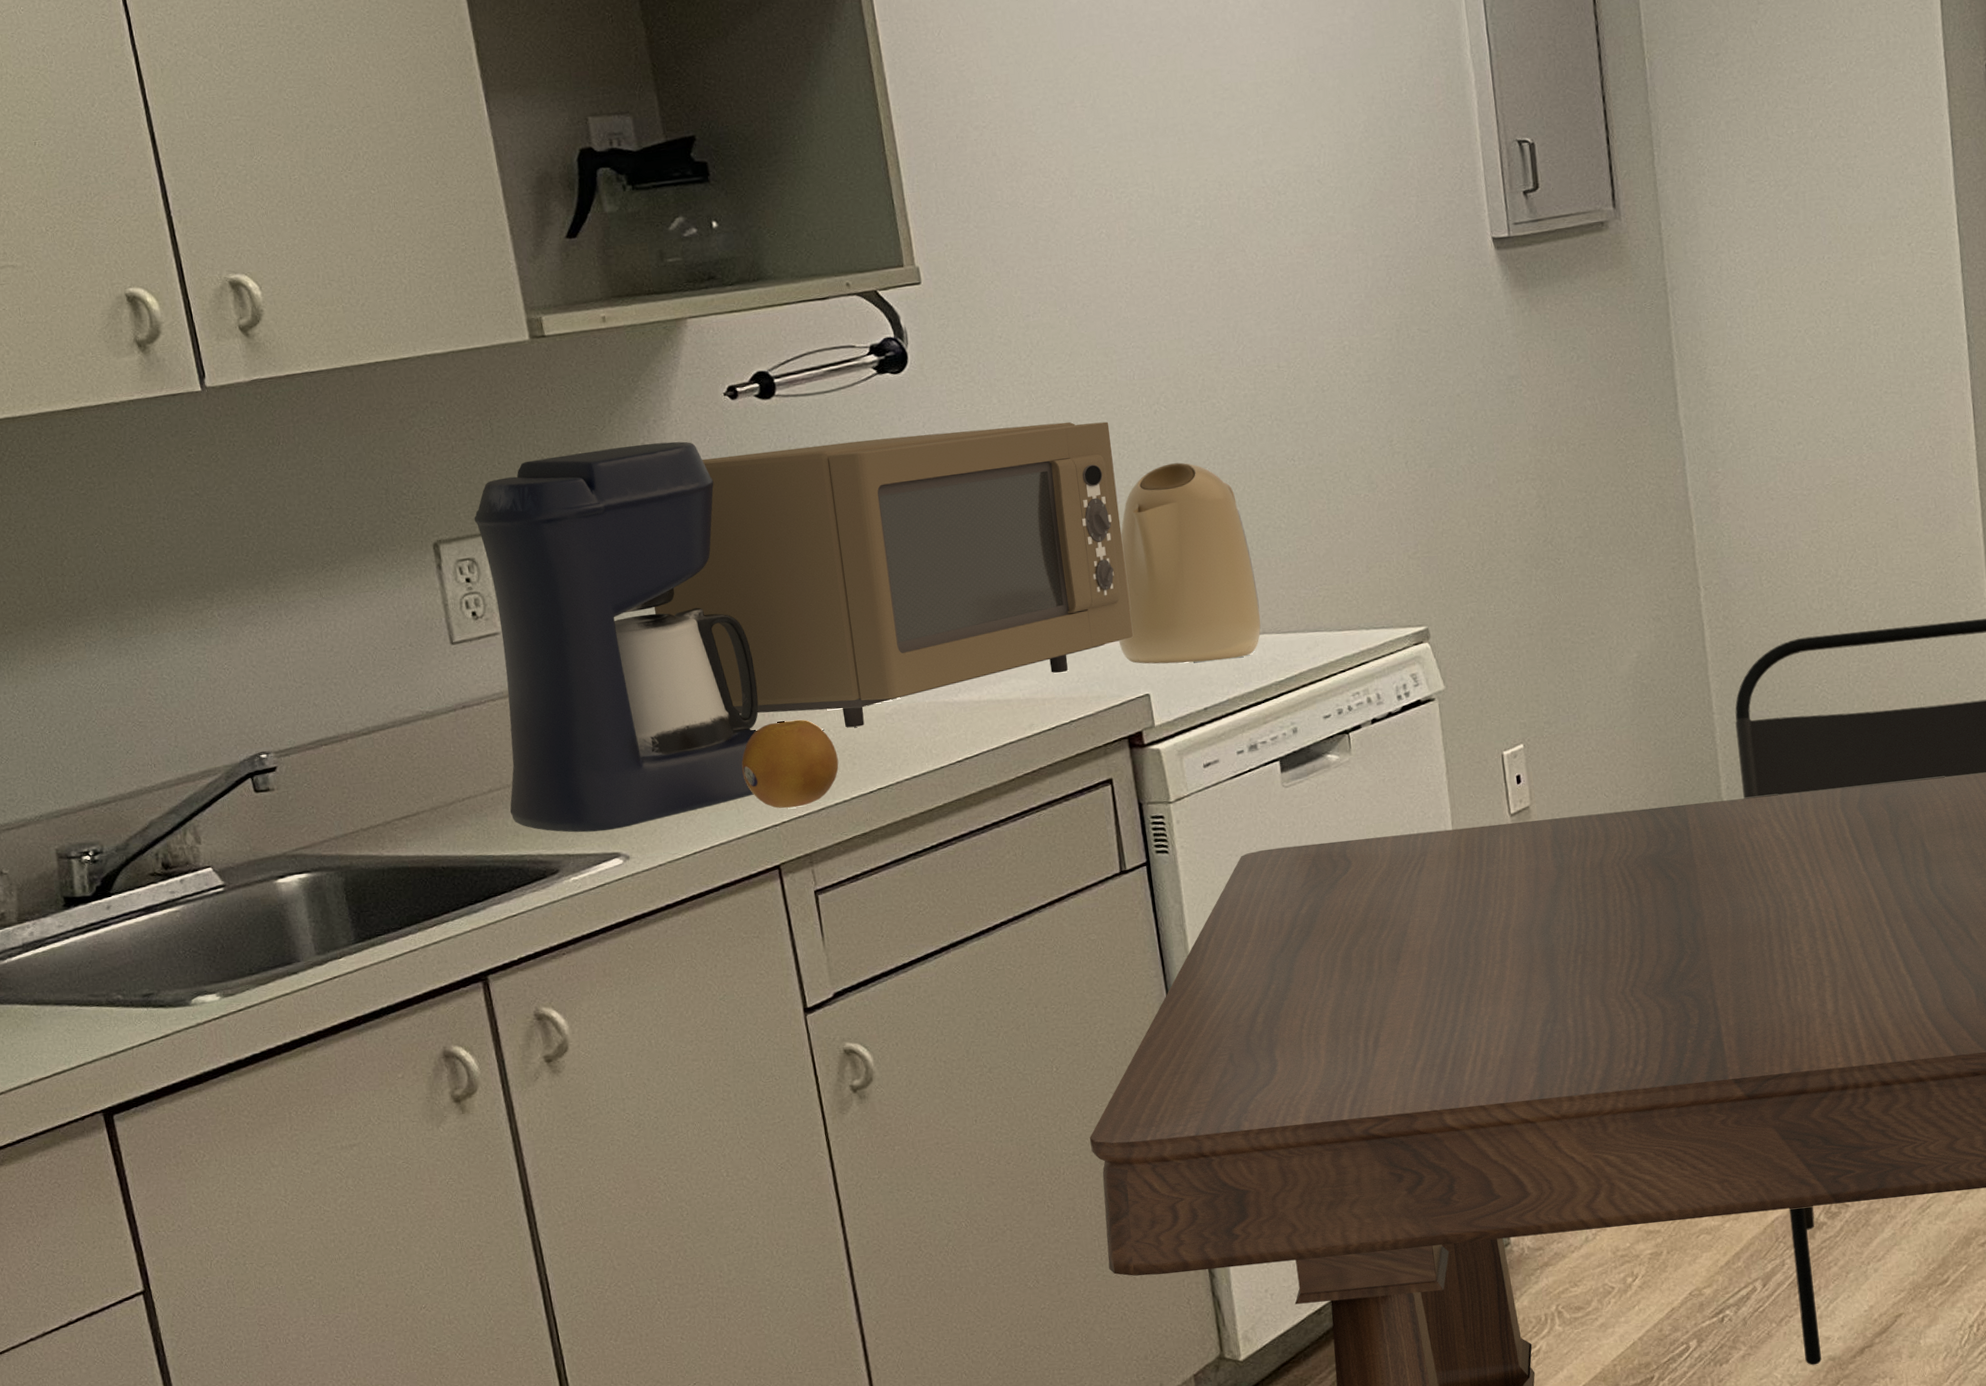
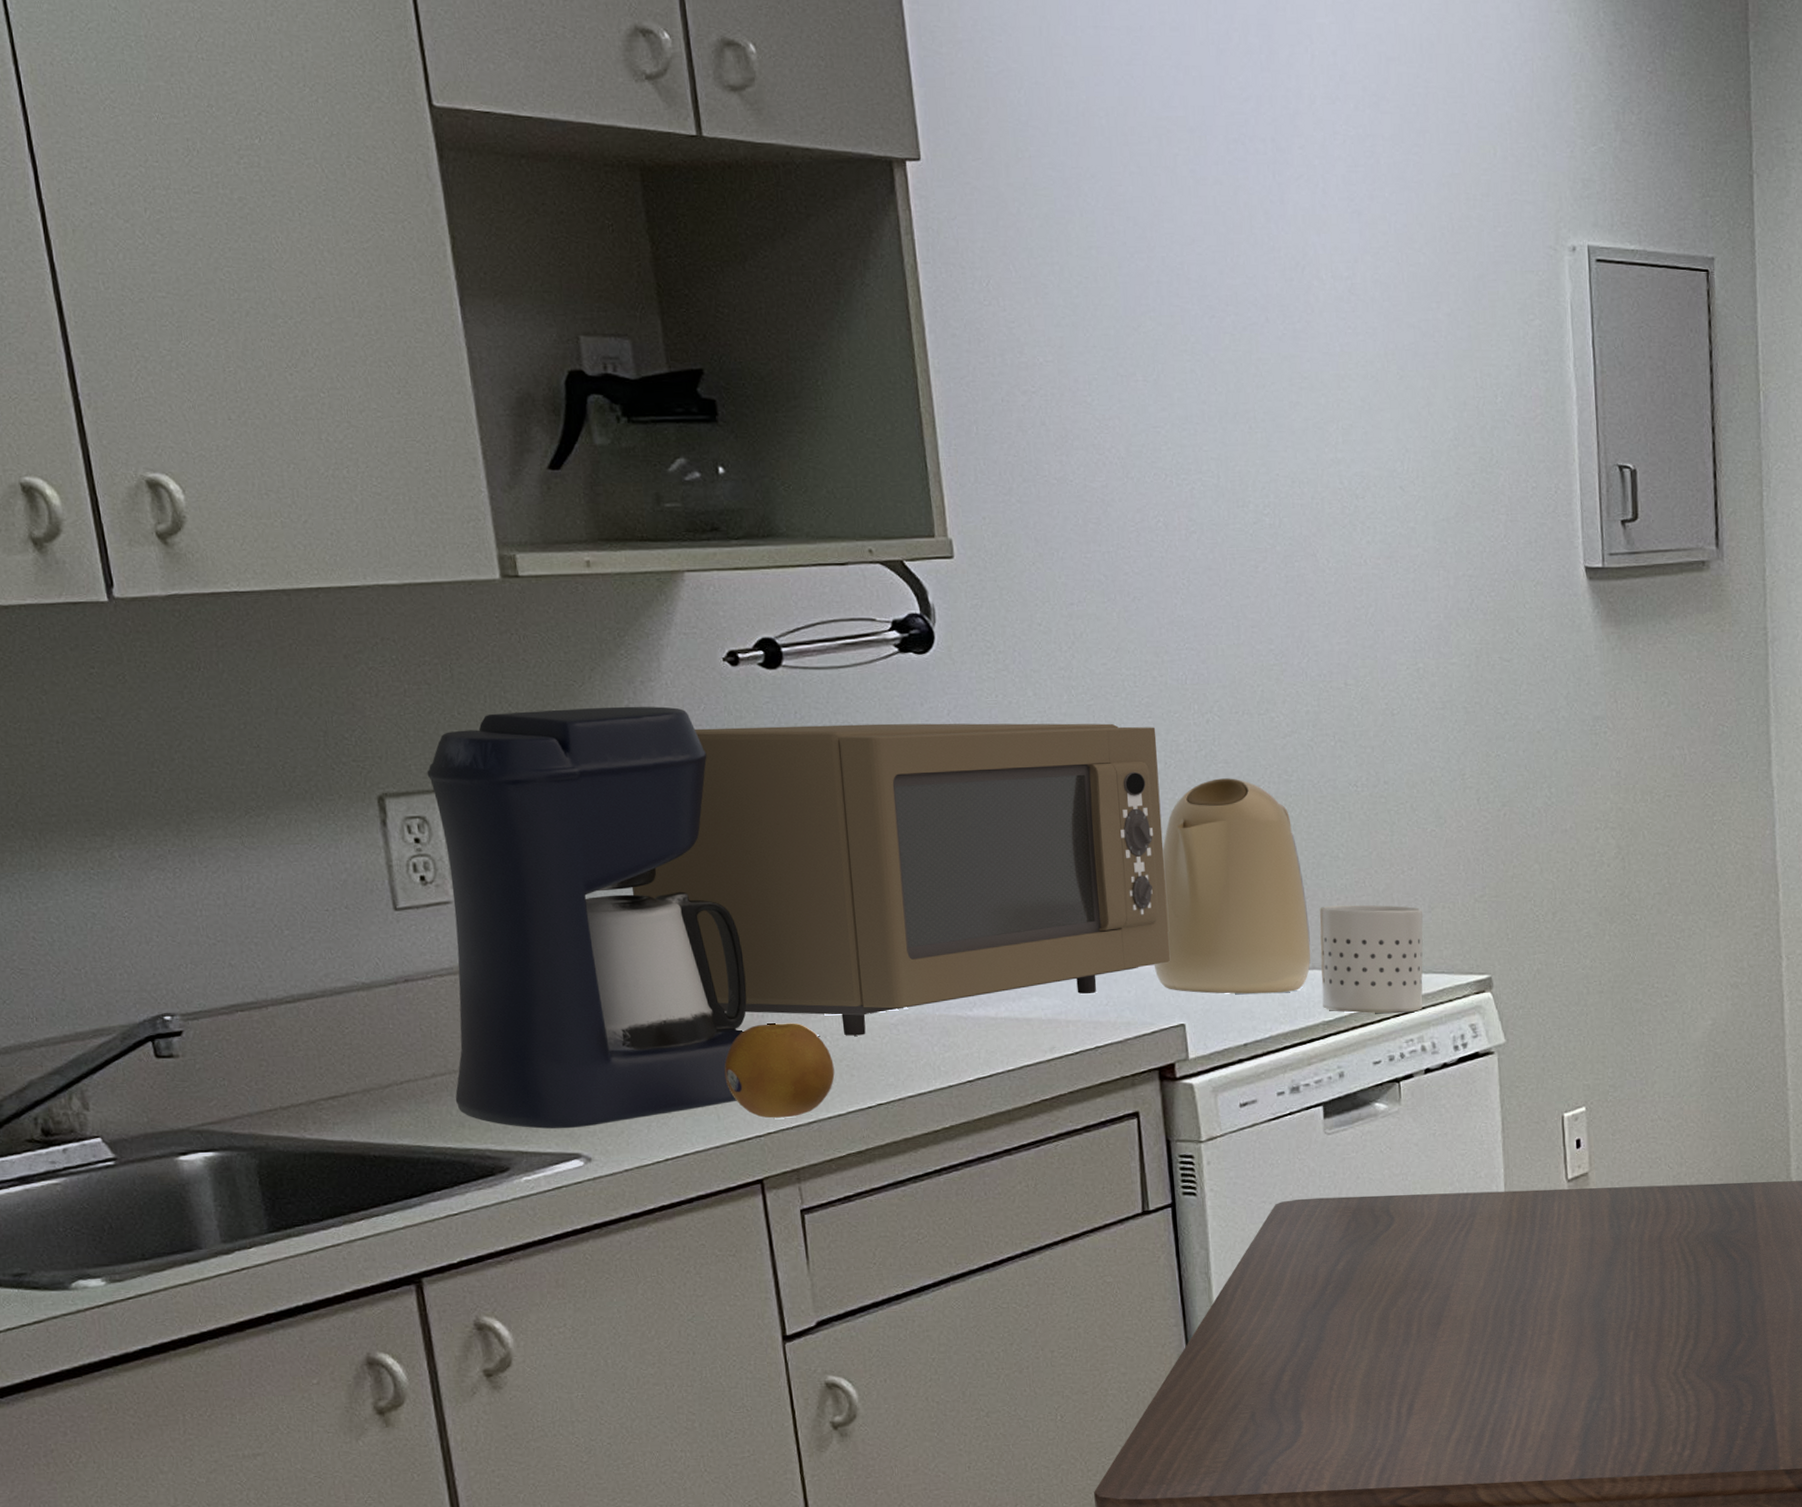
mug: none [1266,568,1366,672] -> present [1319,904,1423,1013]

